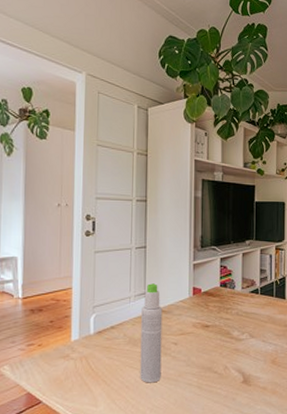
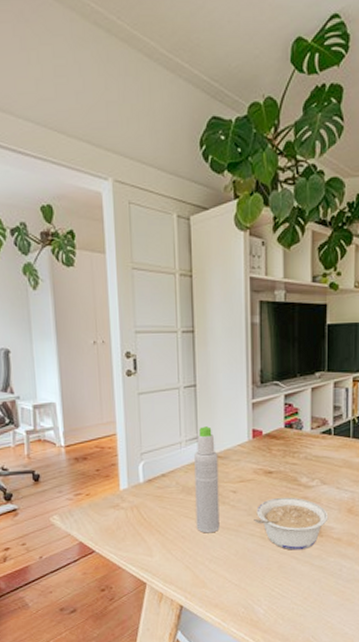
legume: none [192,349,256,399] -> present [254,497,329,550]

